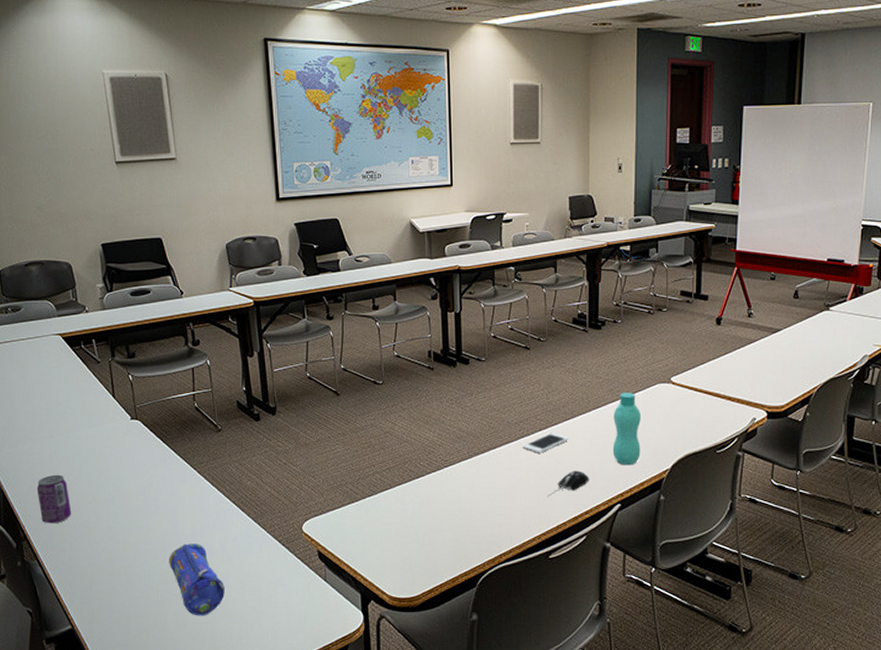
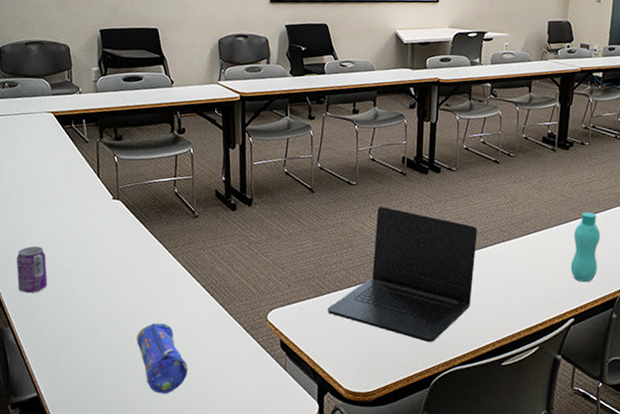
laptop: none [363,404,513,540] -> present [327,206,477,342]
cell phone: present [522,433,568,453] -> none [484,245,529,264]
computer mouse: present [547,470,589,497] -> none [504,283,546,306]

